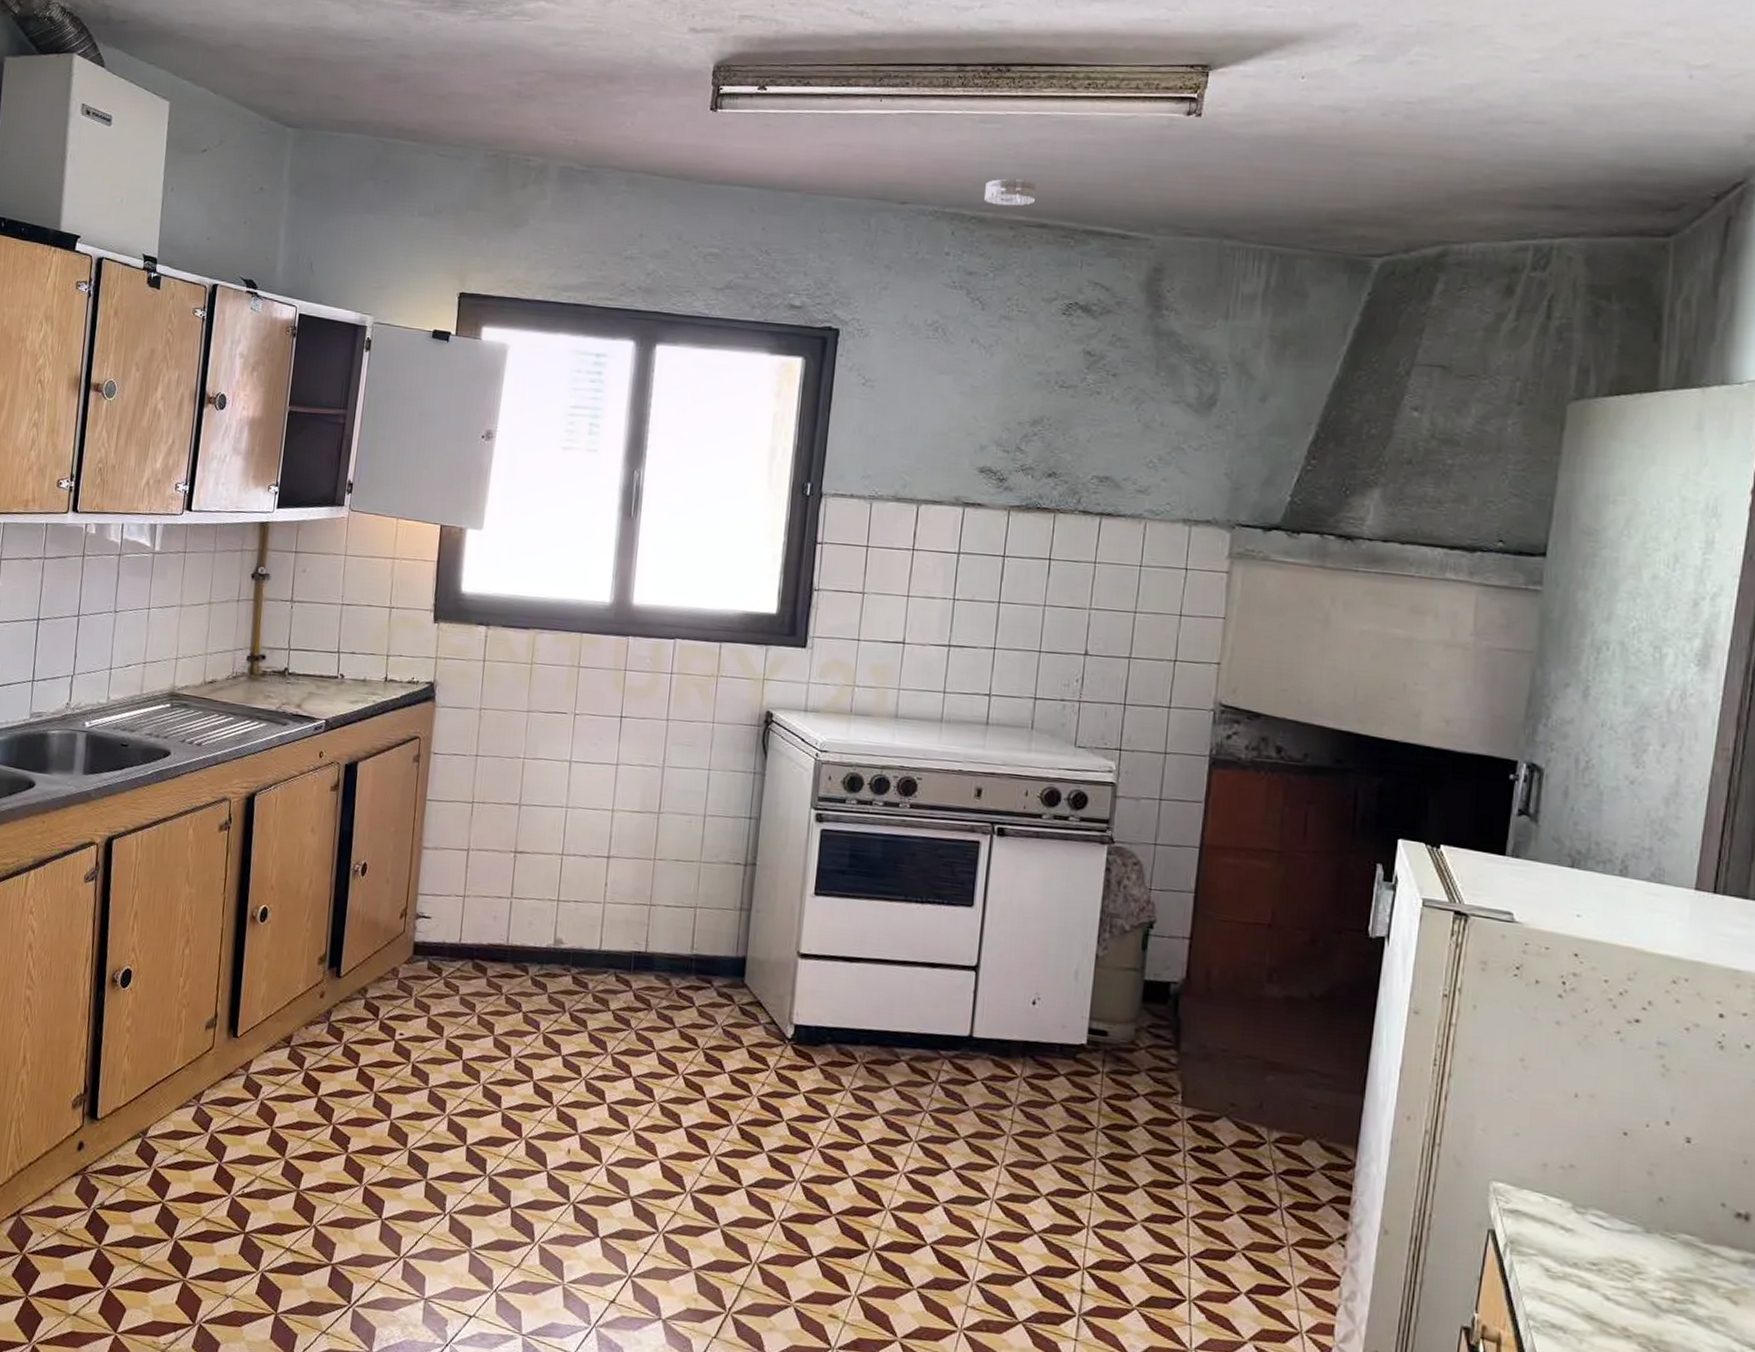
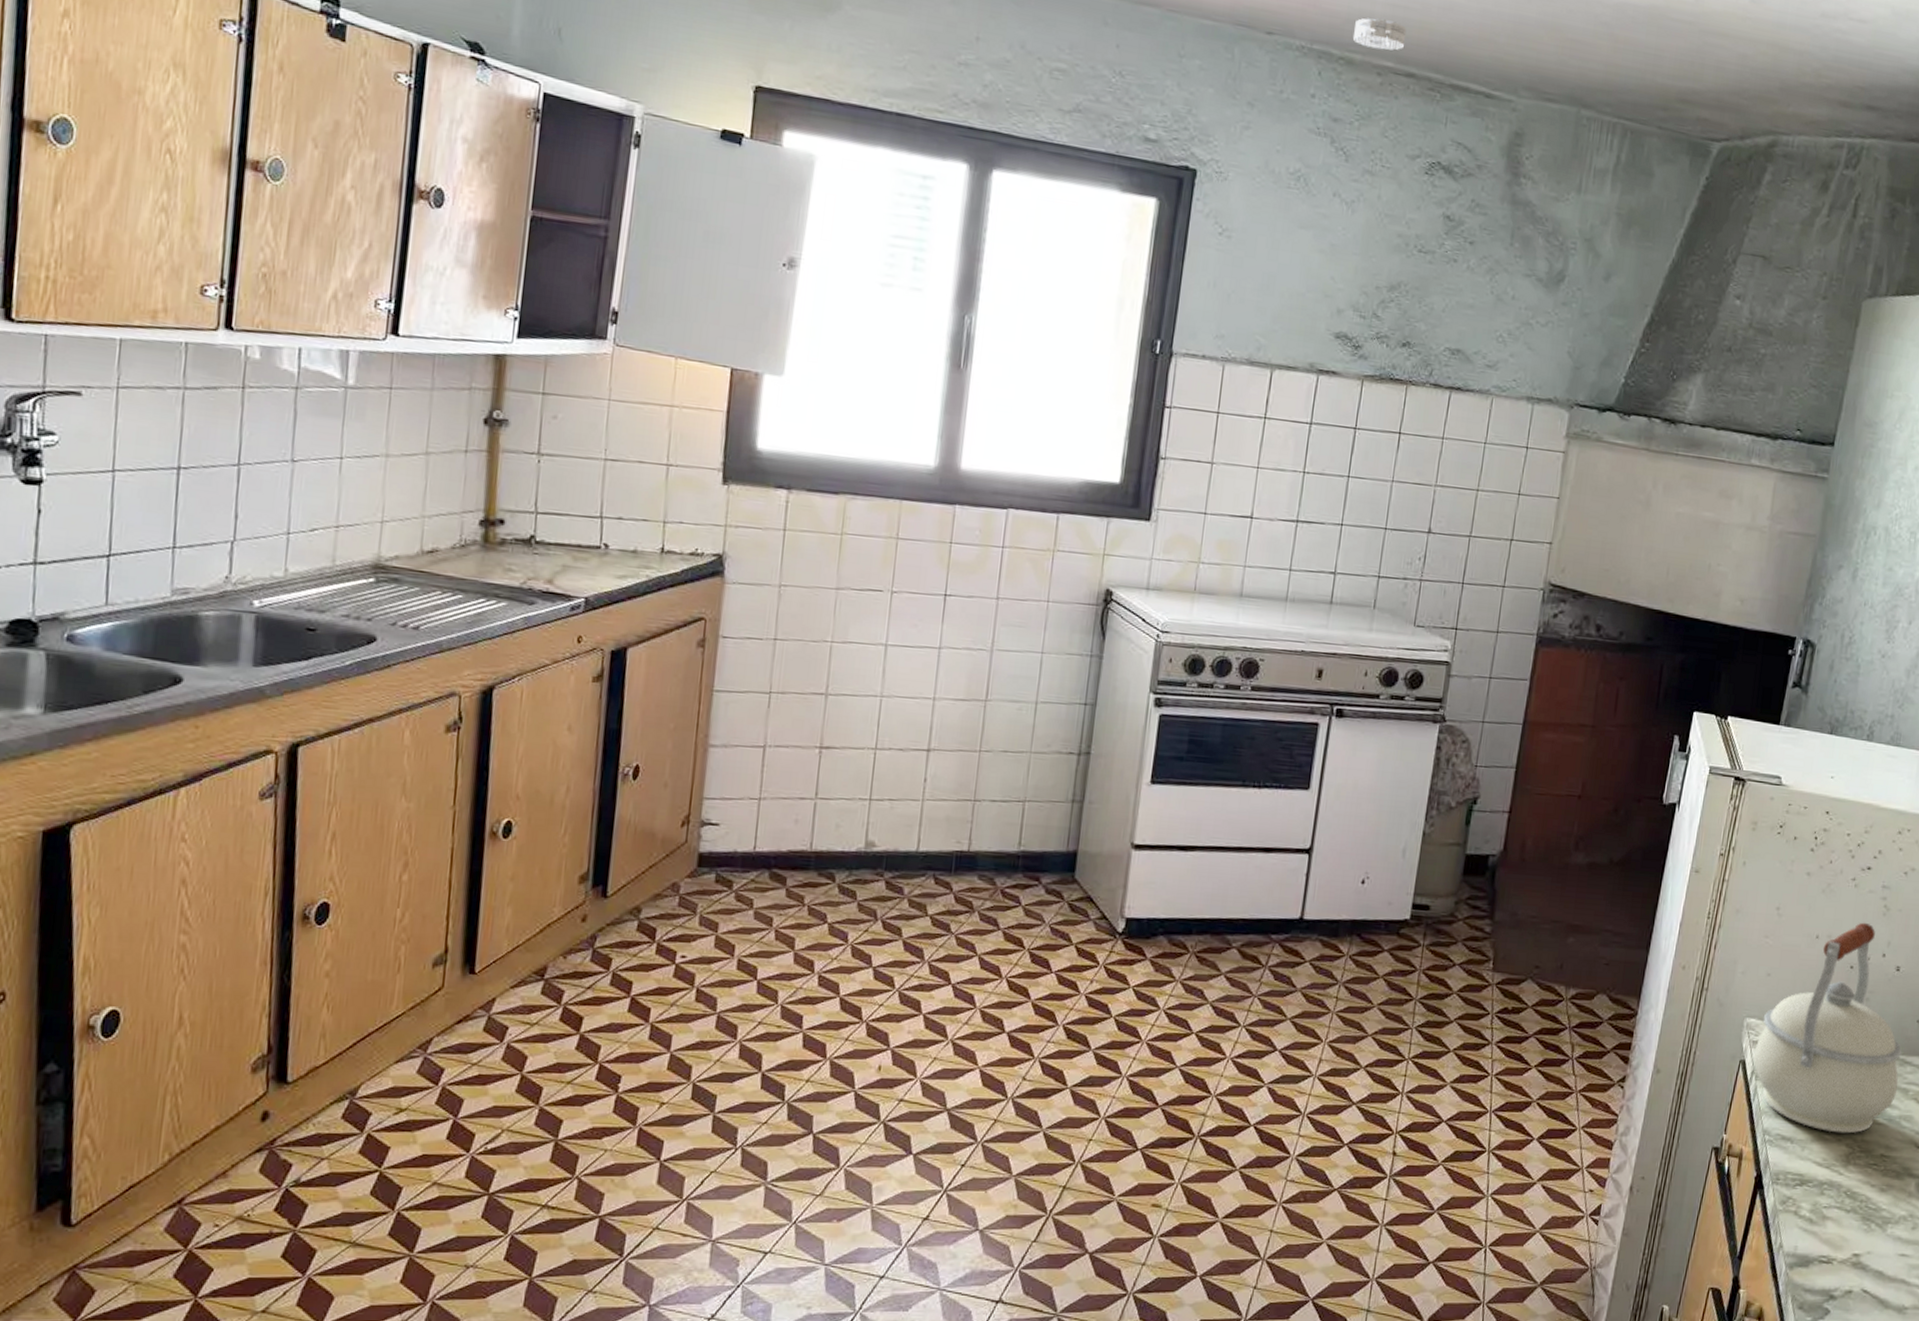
kettle: none [1505,1082,1705,1331] -> present [1753,922,1903,1134]

